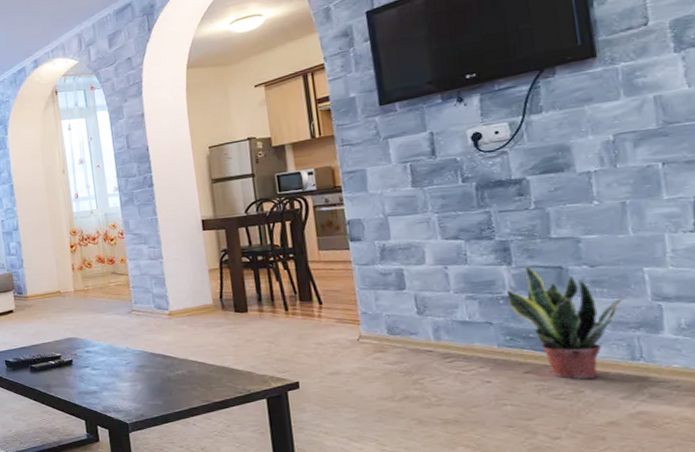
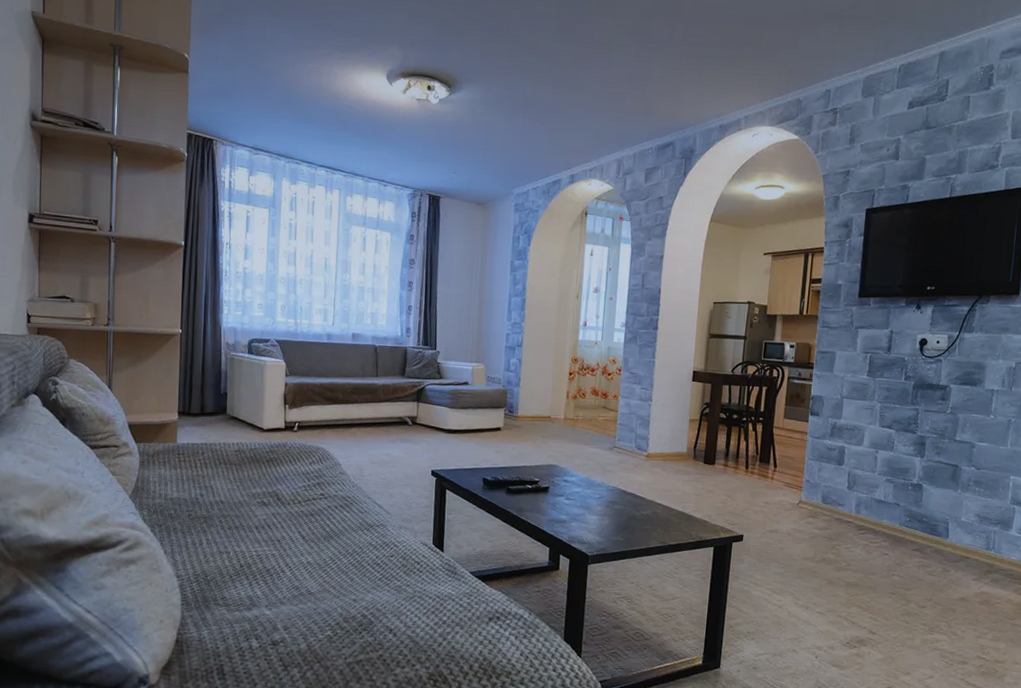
potted plant: present [507,266,629,380] -> none [915,460,997,562]

